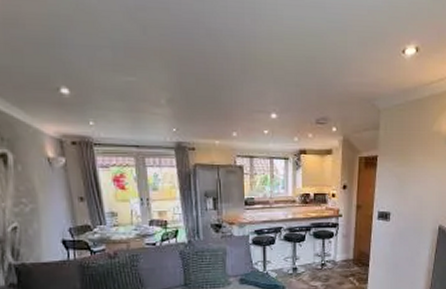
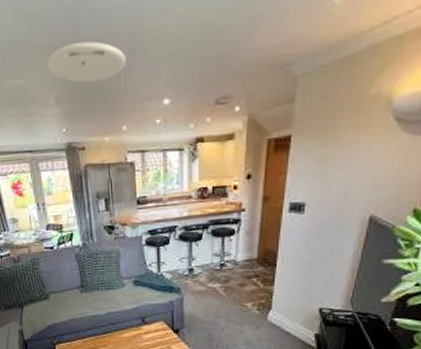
ceiling light: none [160,53,238,90] -> present [47,41,126,83]

